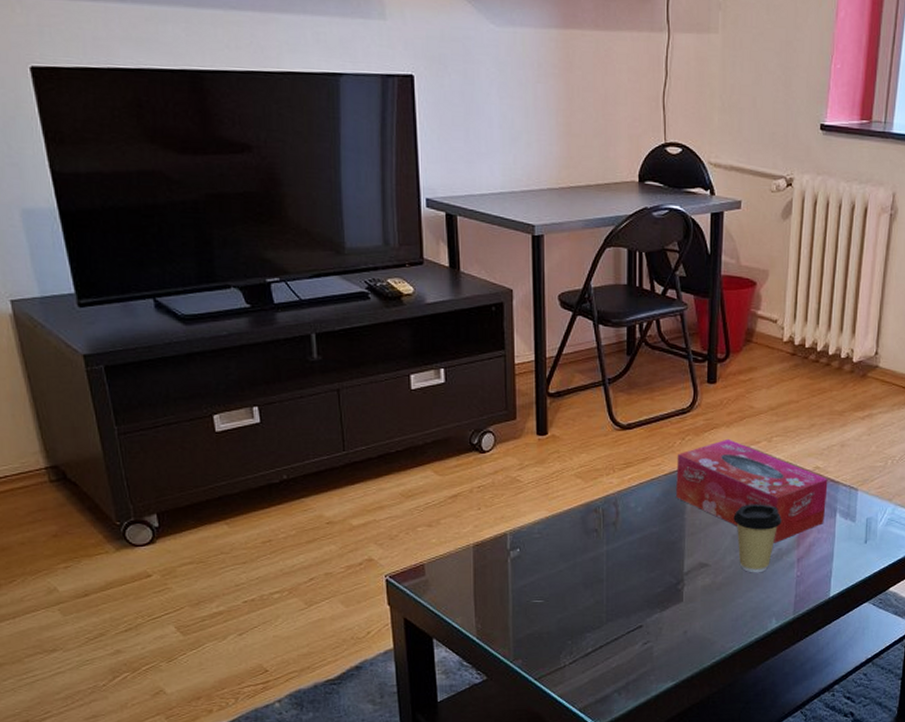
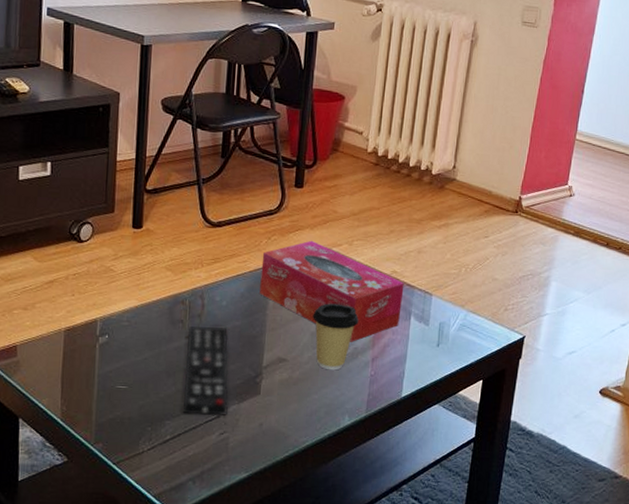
remote control: none [604,534,650,626] -> present [183,326,229,415]

